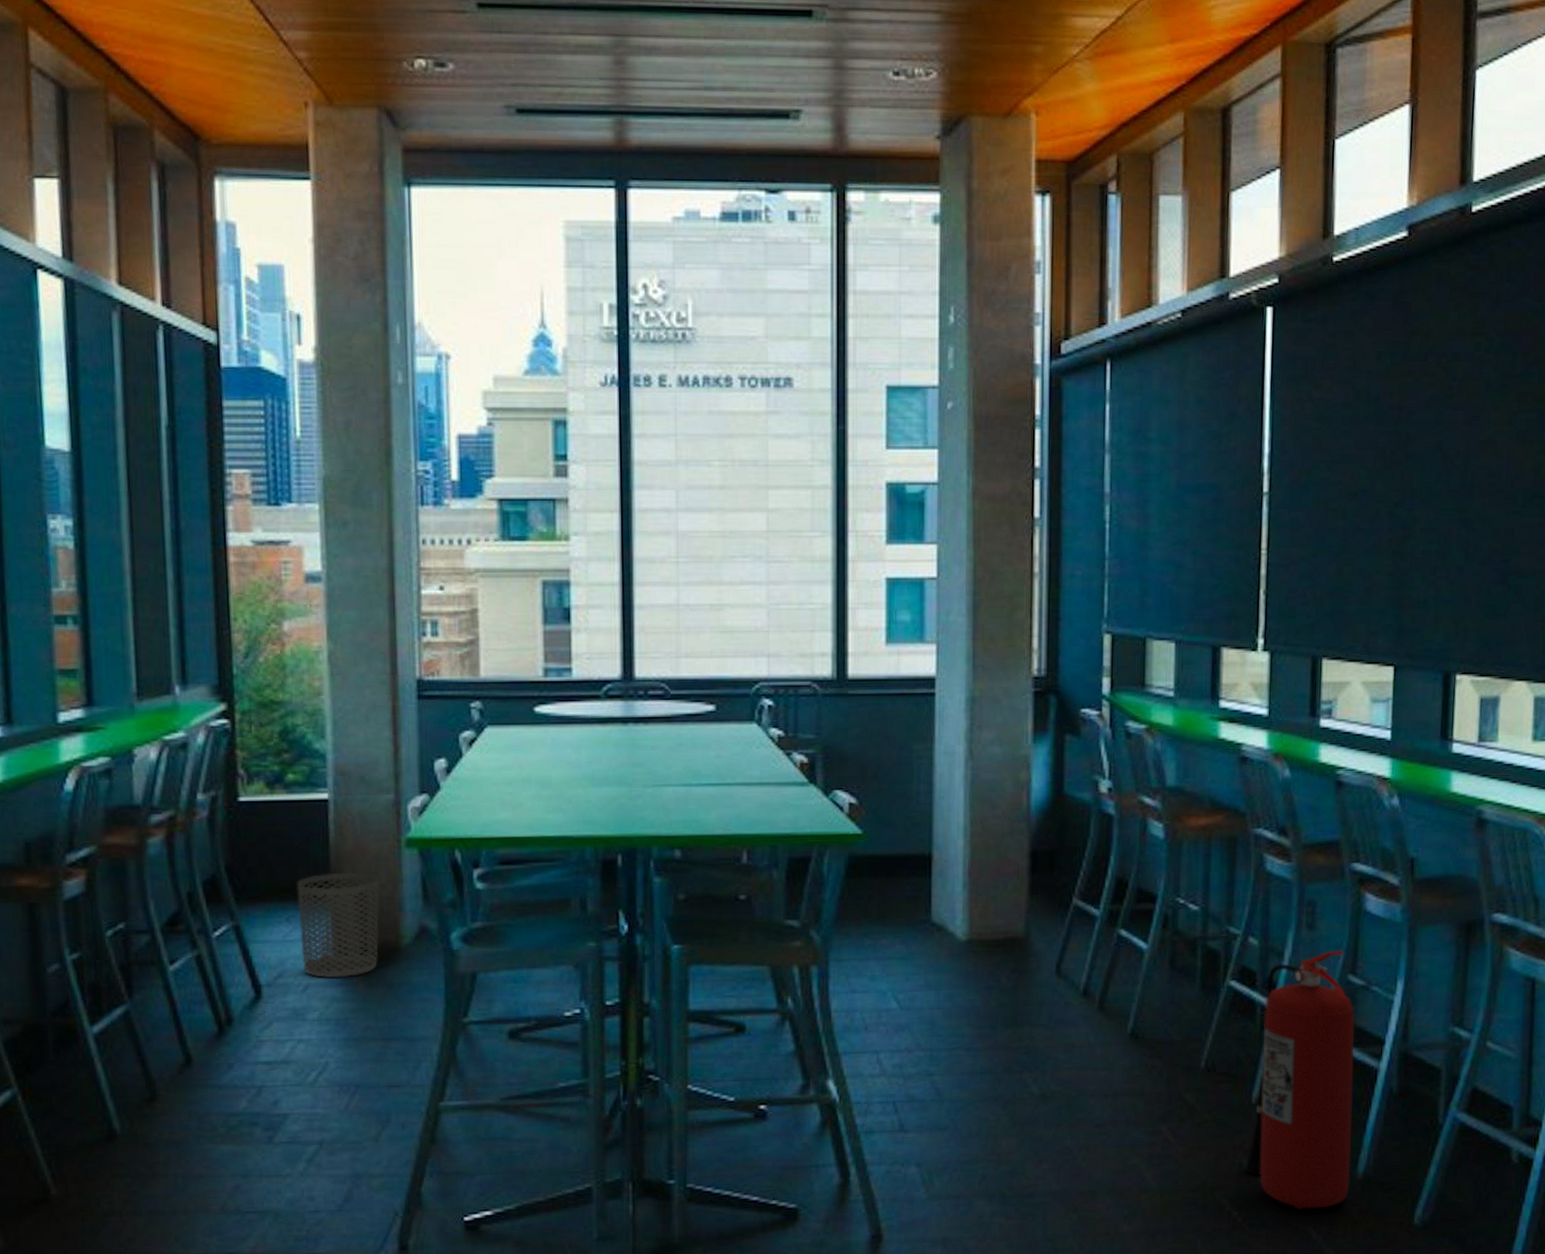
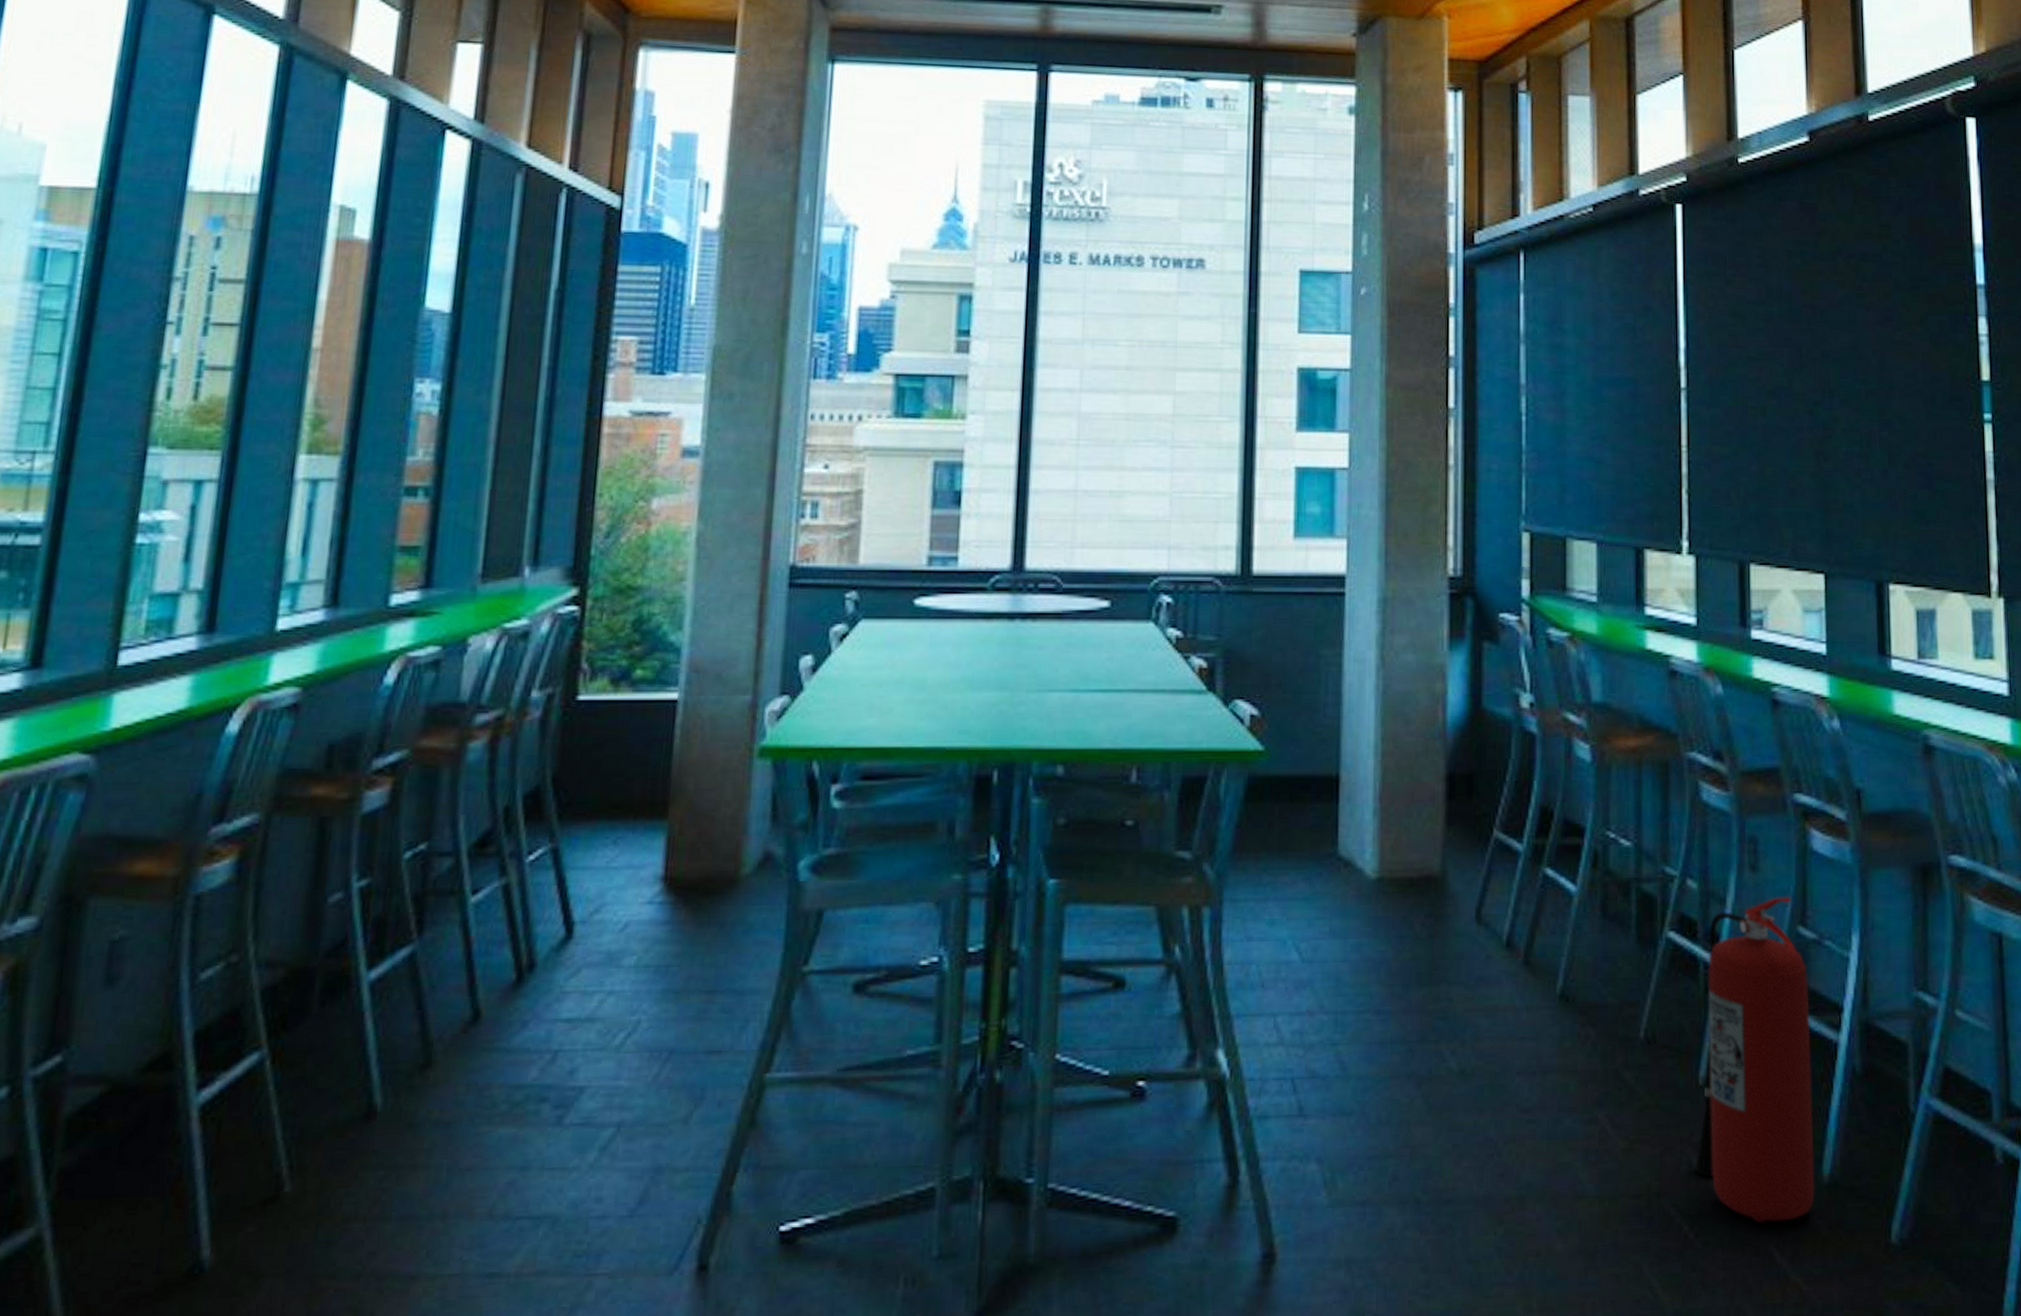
waste bin: present [297,872,380,979] -> none [625,786,725,915]

